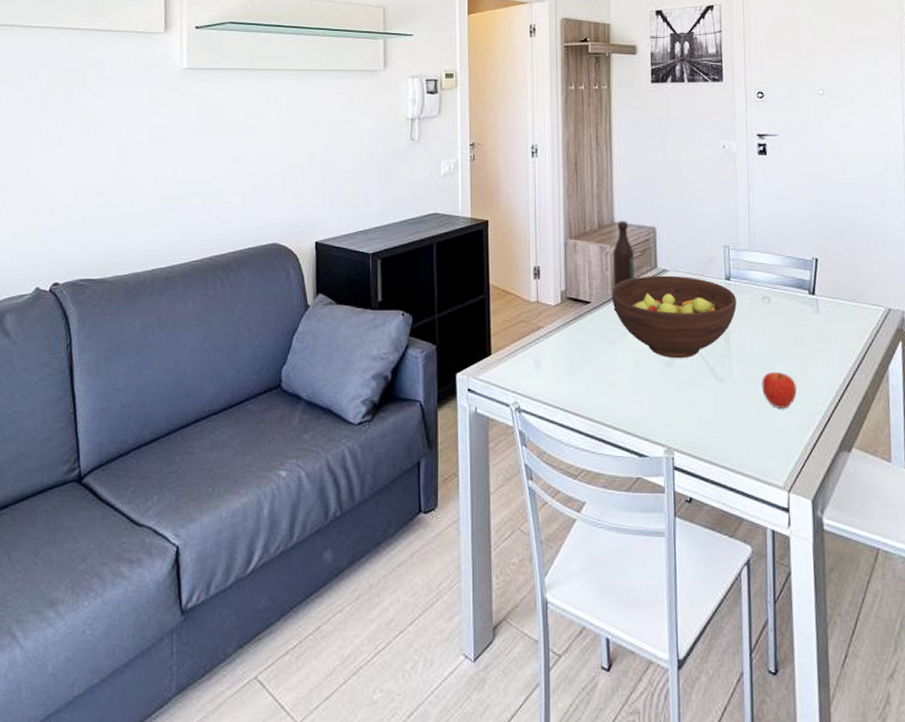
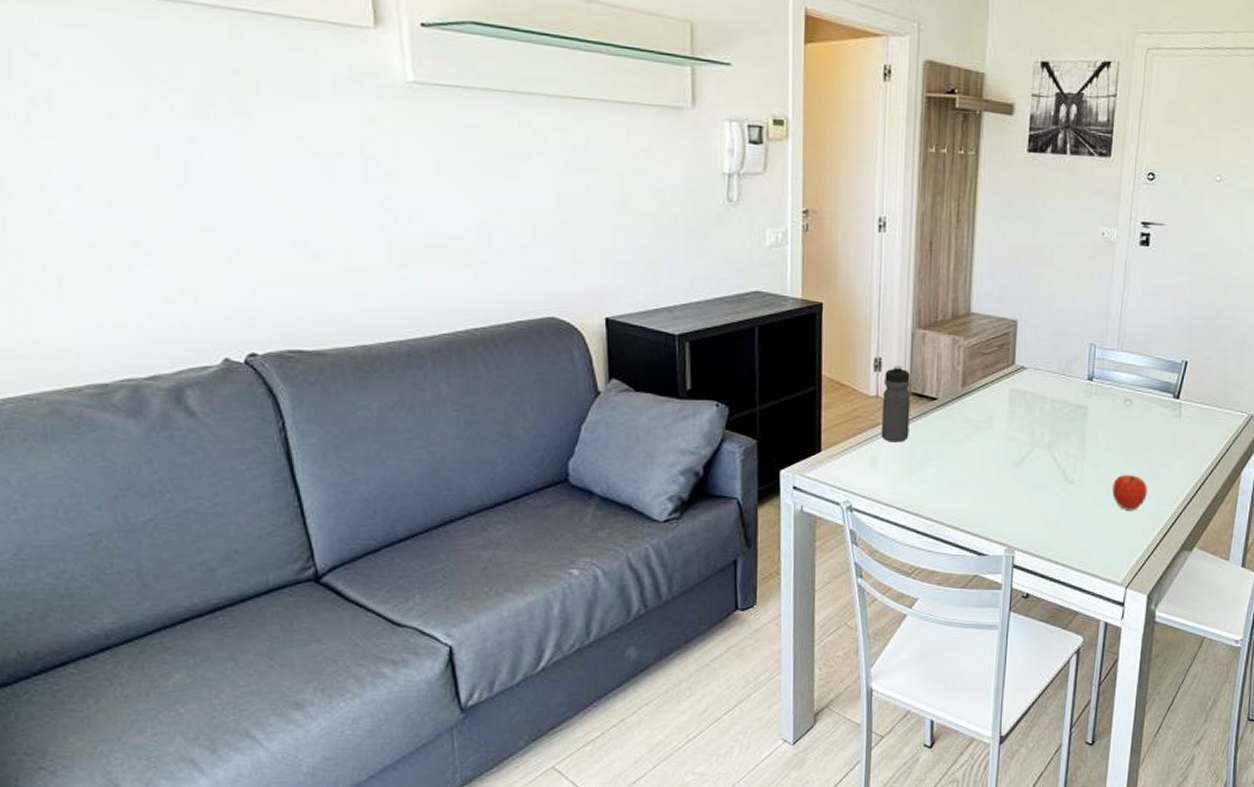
water bottle: none [542,272,567,345] -> present [881,365,911,443]
fruit bowl: present [612,275,737,359] -> none [961,372,1097,460]
wine bottle: present [613,221,634,312] -> none [962,311,990,410]

